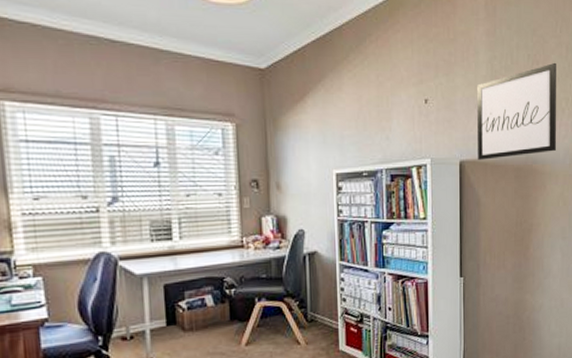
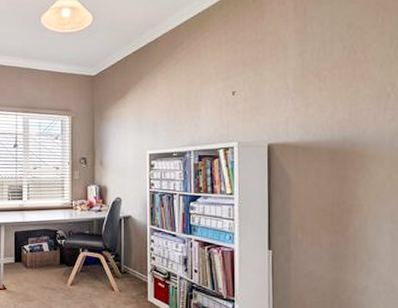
wall art: present [477,62,557,160] -> none [286,50,381,143]

